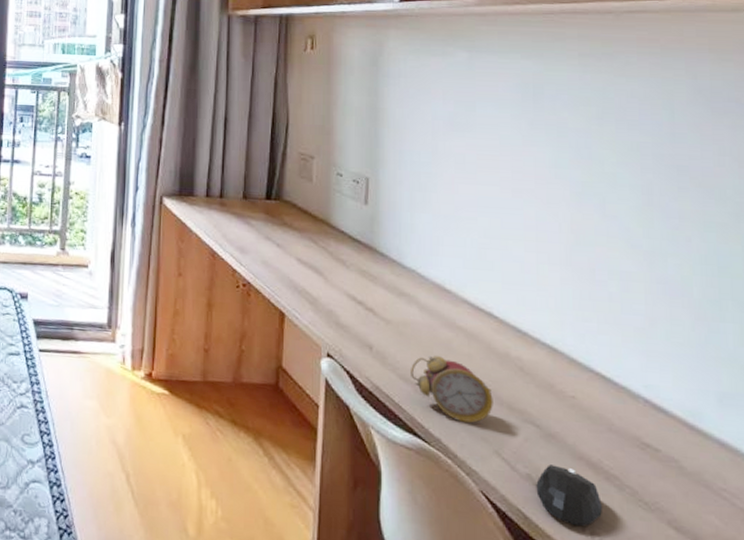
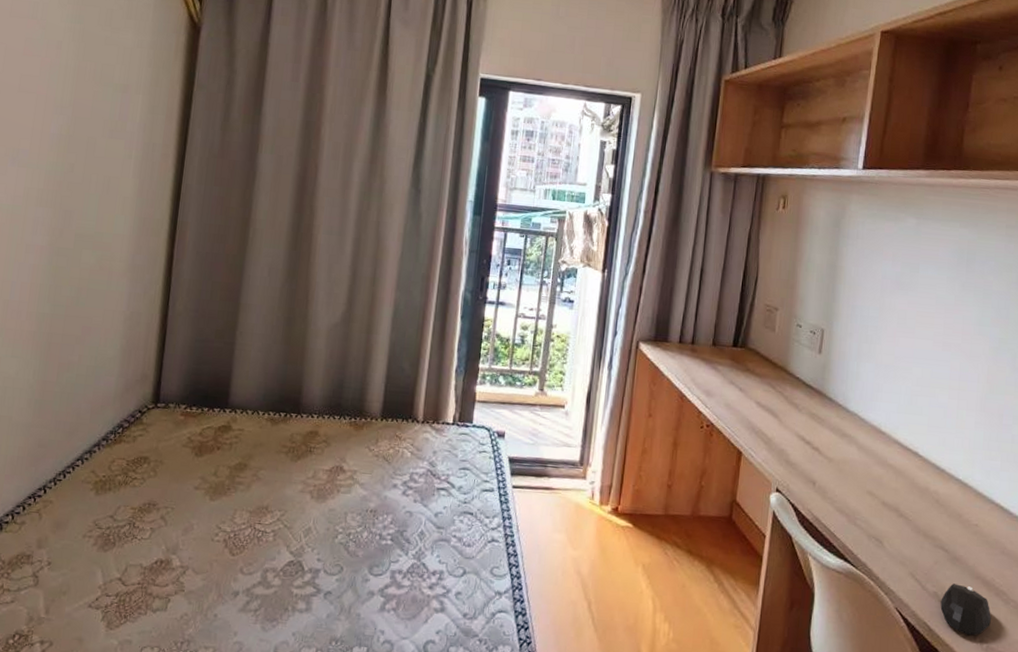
alarm clock: present [409,355,493,423] -> none [845,490,912,549]

